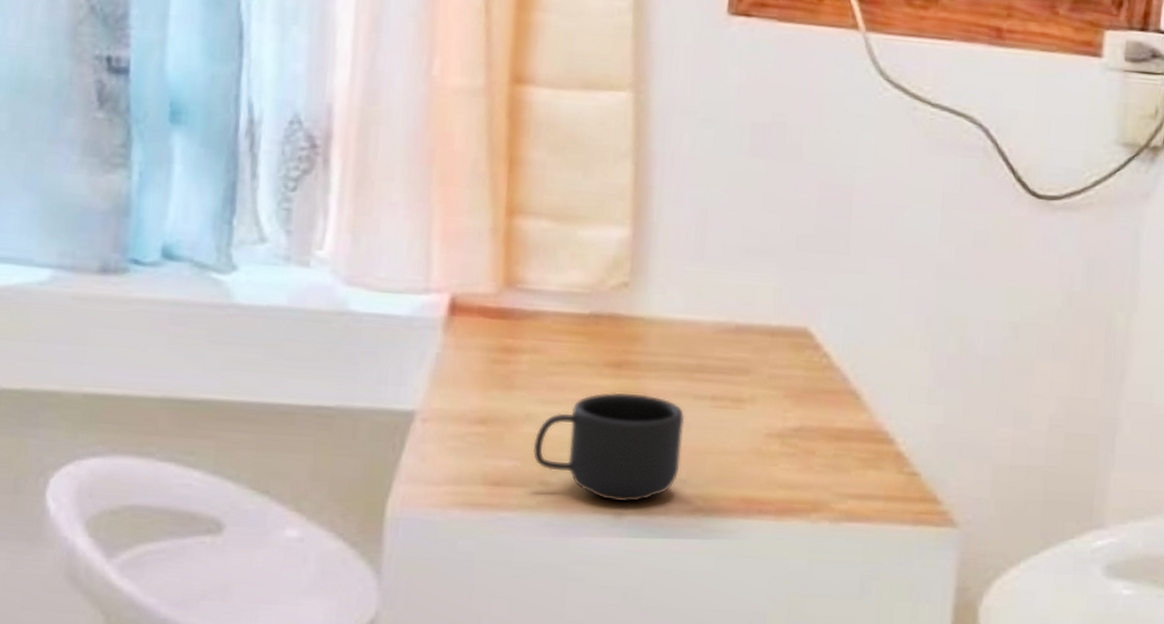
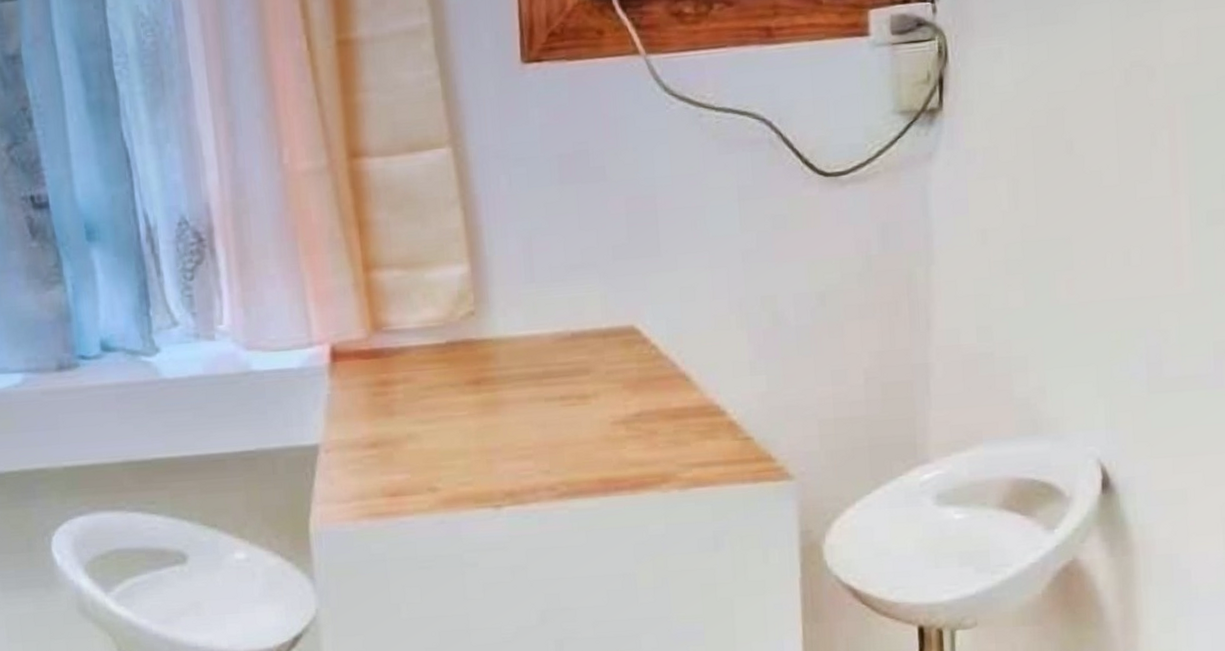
mug: present [532,392,685,503] -> none [418,403,543,497]

